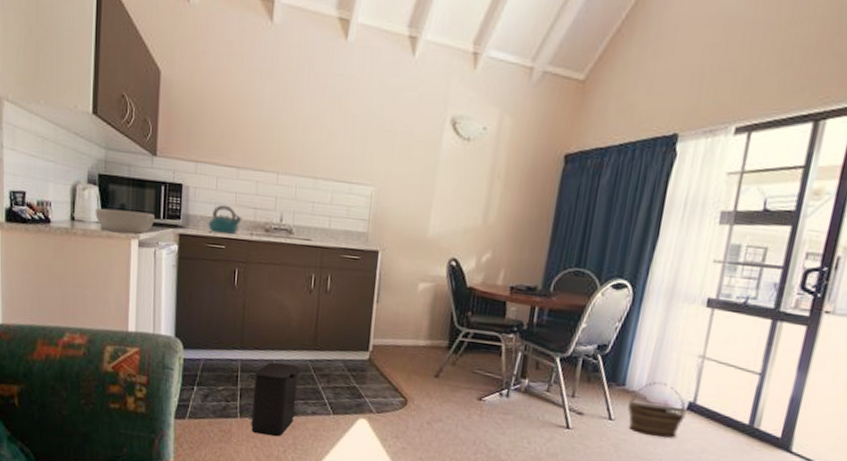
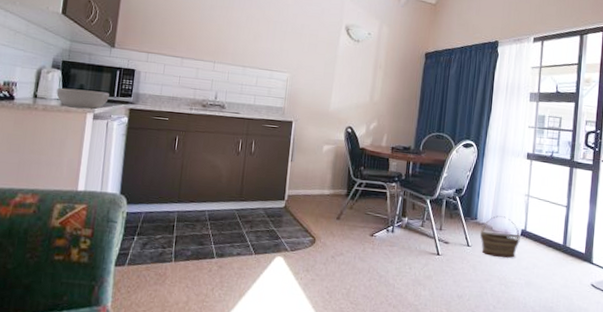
kettle: present [208,204,242,235] -> none [155,86,184,110]
pedal bin: present [247,362,300,437] -> none [181,212,228,277]

